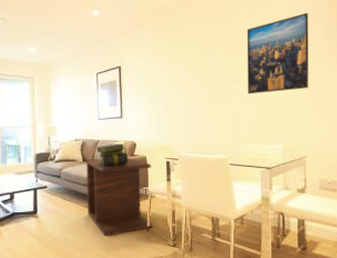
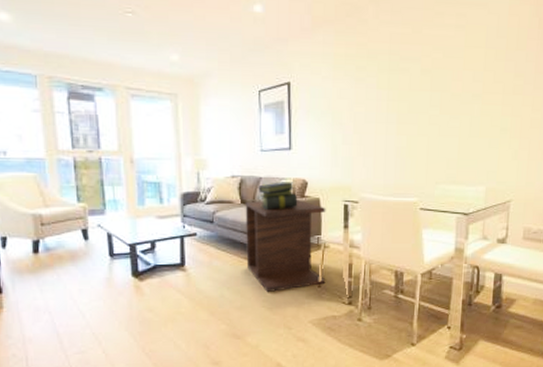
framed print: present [246,12,309,95] -> none [447,17,531,123]

